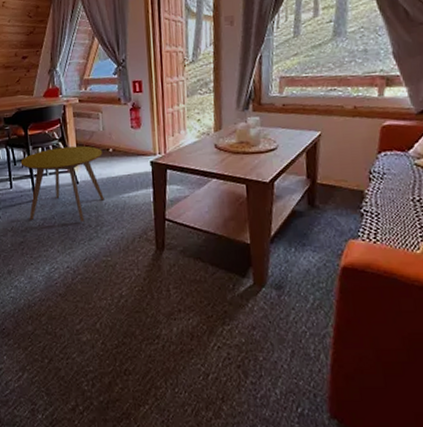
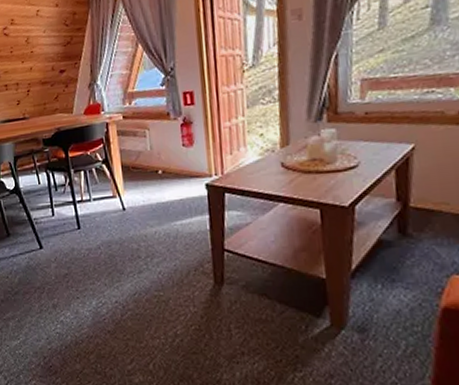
side table: present [20,145,104,222] -> none [62,167,154,253]

